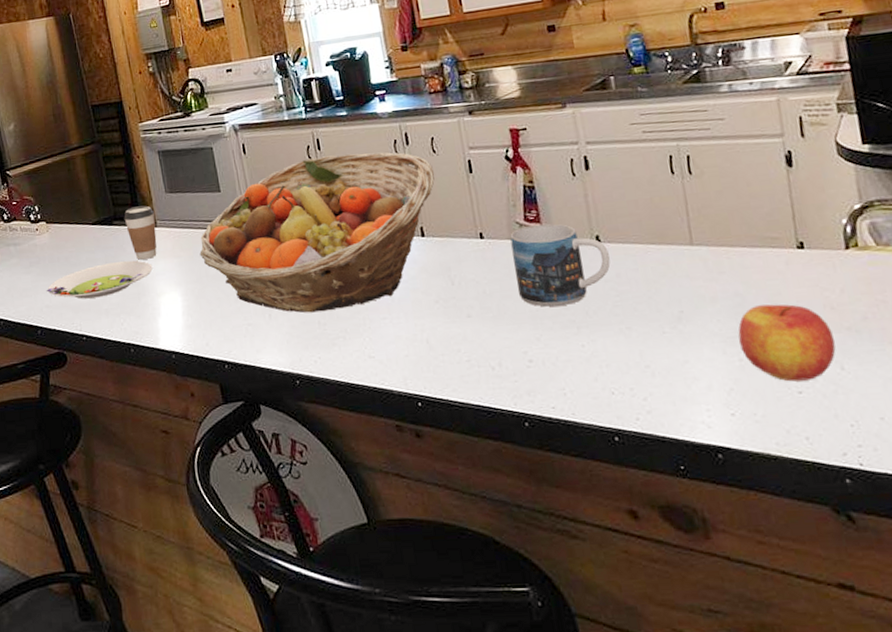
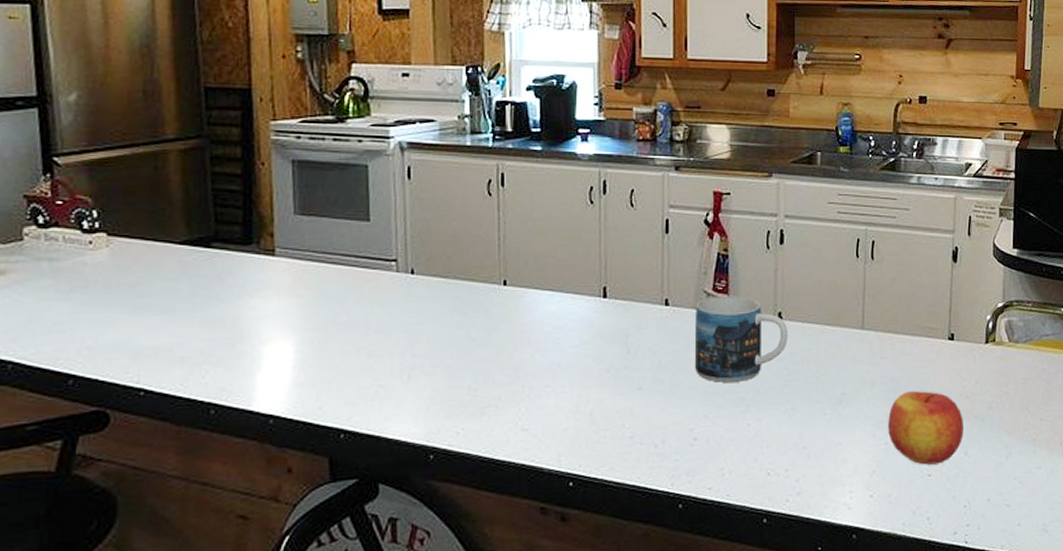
salad plate: present [46,260,153,299] -> none [91,296,260,341]
coffee cup: present [124,205,157,260] -> none [228,227,273,296]
fruit basket: present [199,151,435,313] -> none [329,194,629,376]

